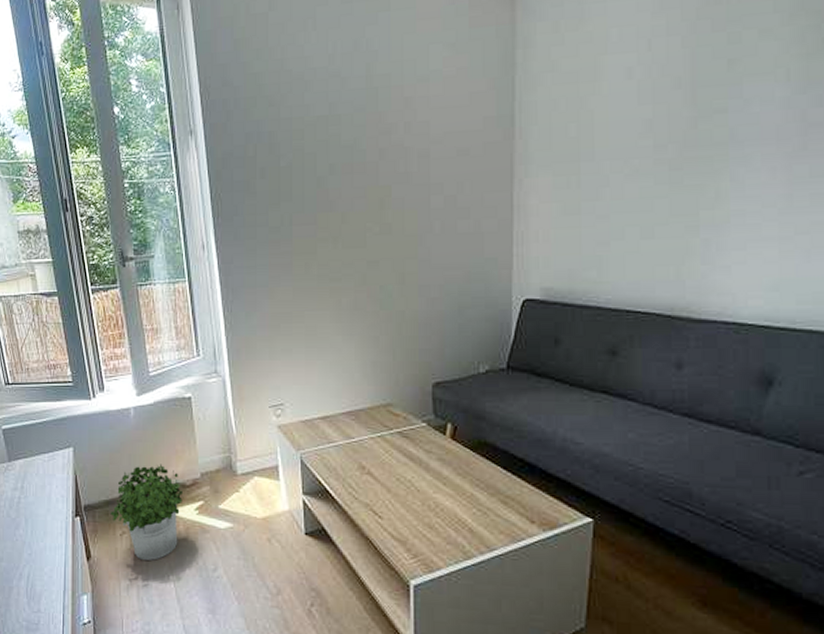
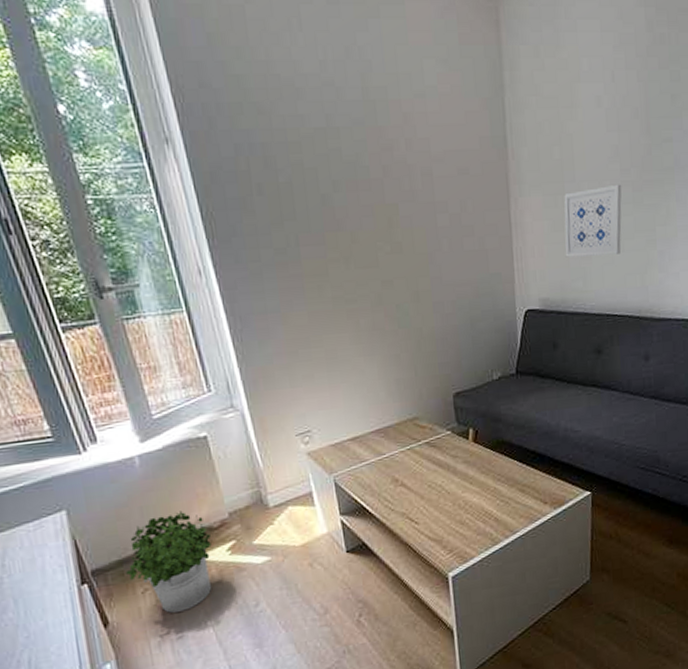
wall art: none [576,162,655,244] -> present [564,184,622,257]

